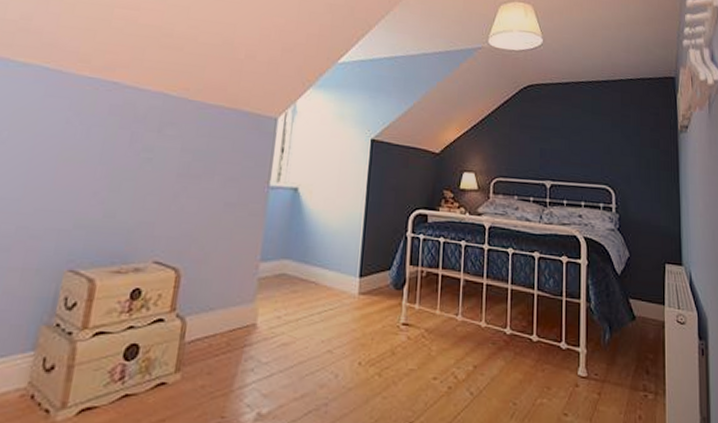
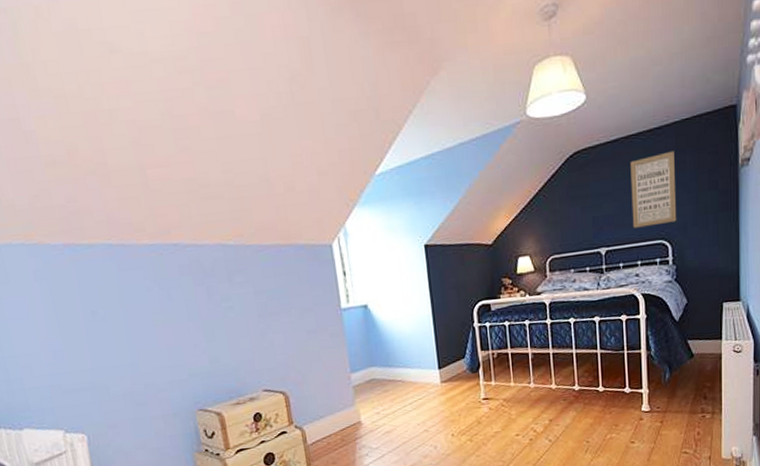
wall art: none [578,103,621,171] -> present [630,151,677,228]

